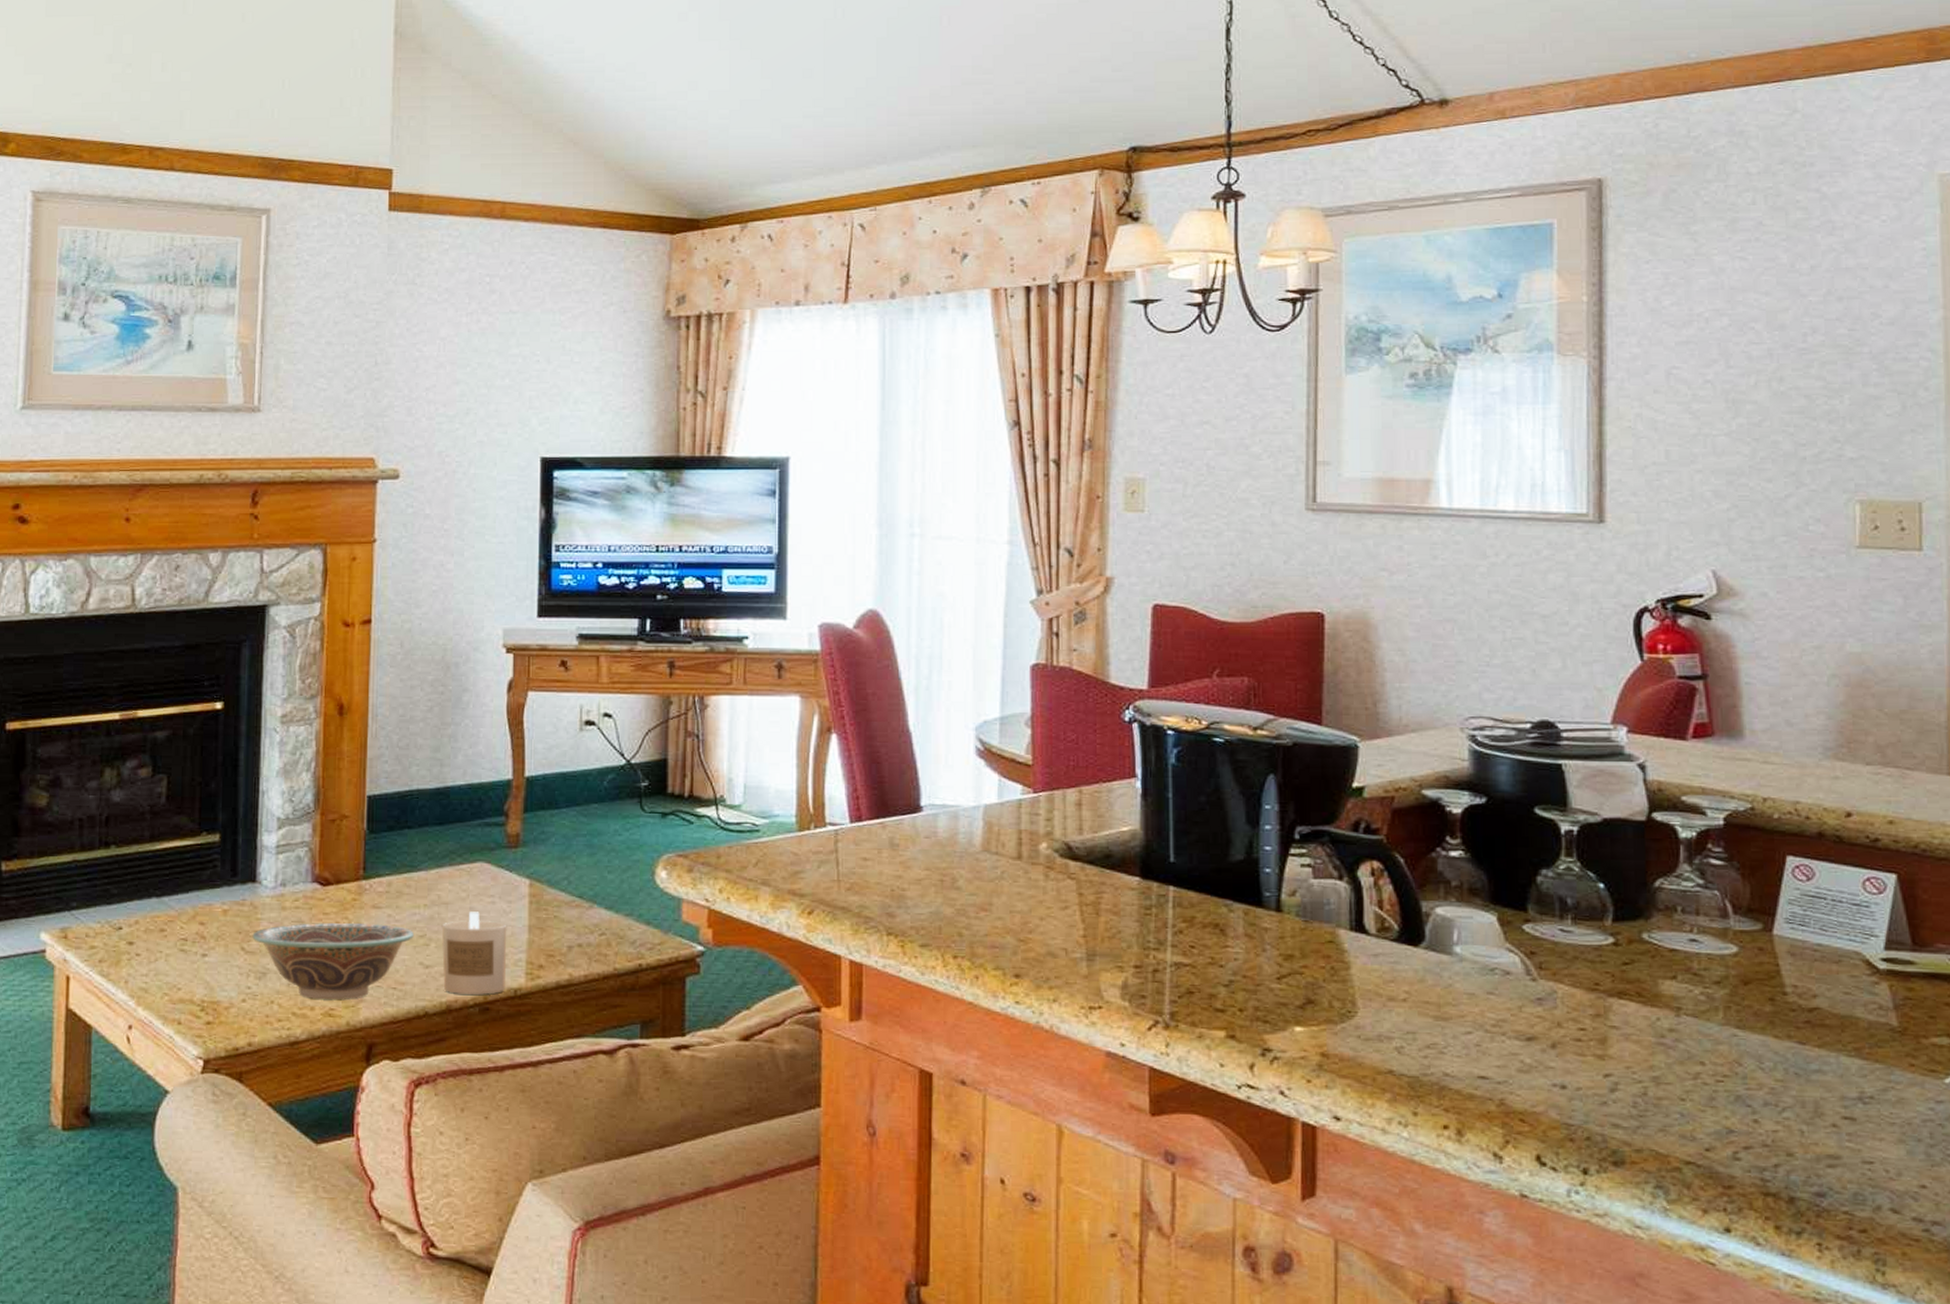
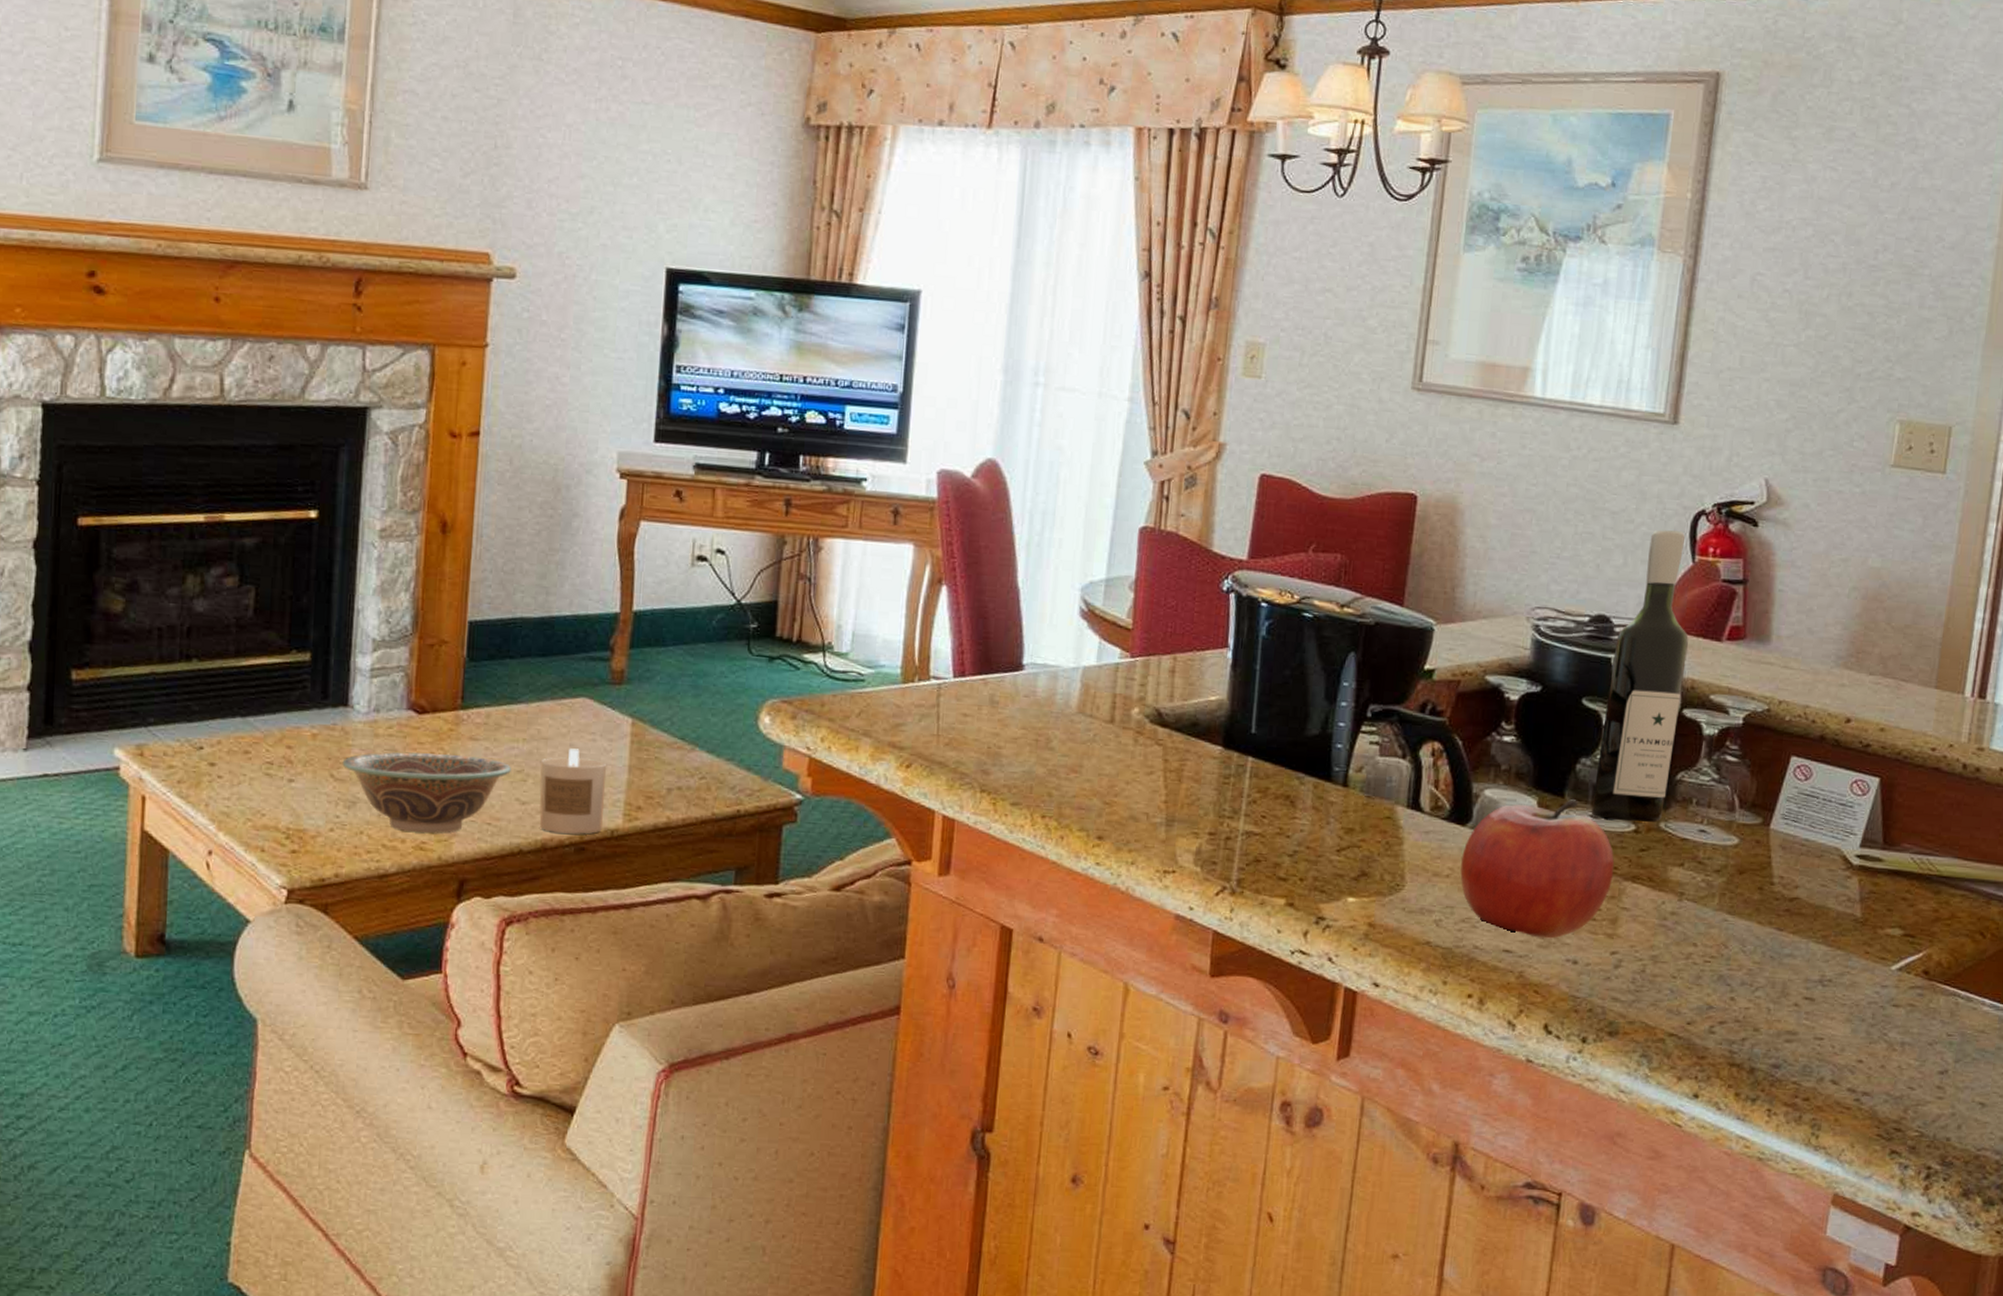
fruit: none [1418,913,1596,1063] -> present [1460,799,1615,939]
bottle: none [1560,630,1648,935] -> present [1591,530,1689,823]

